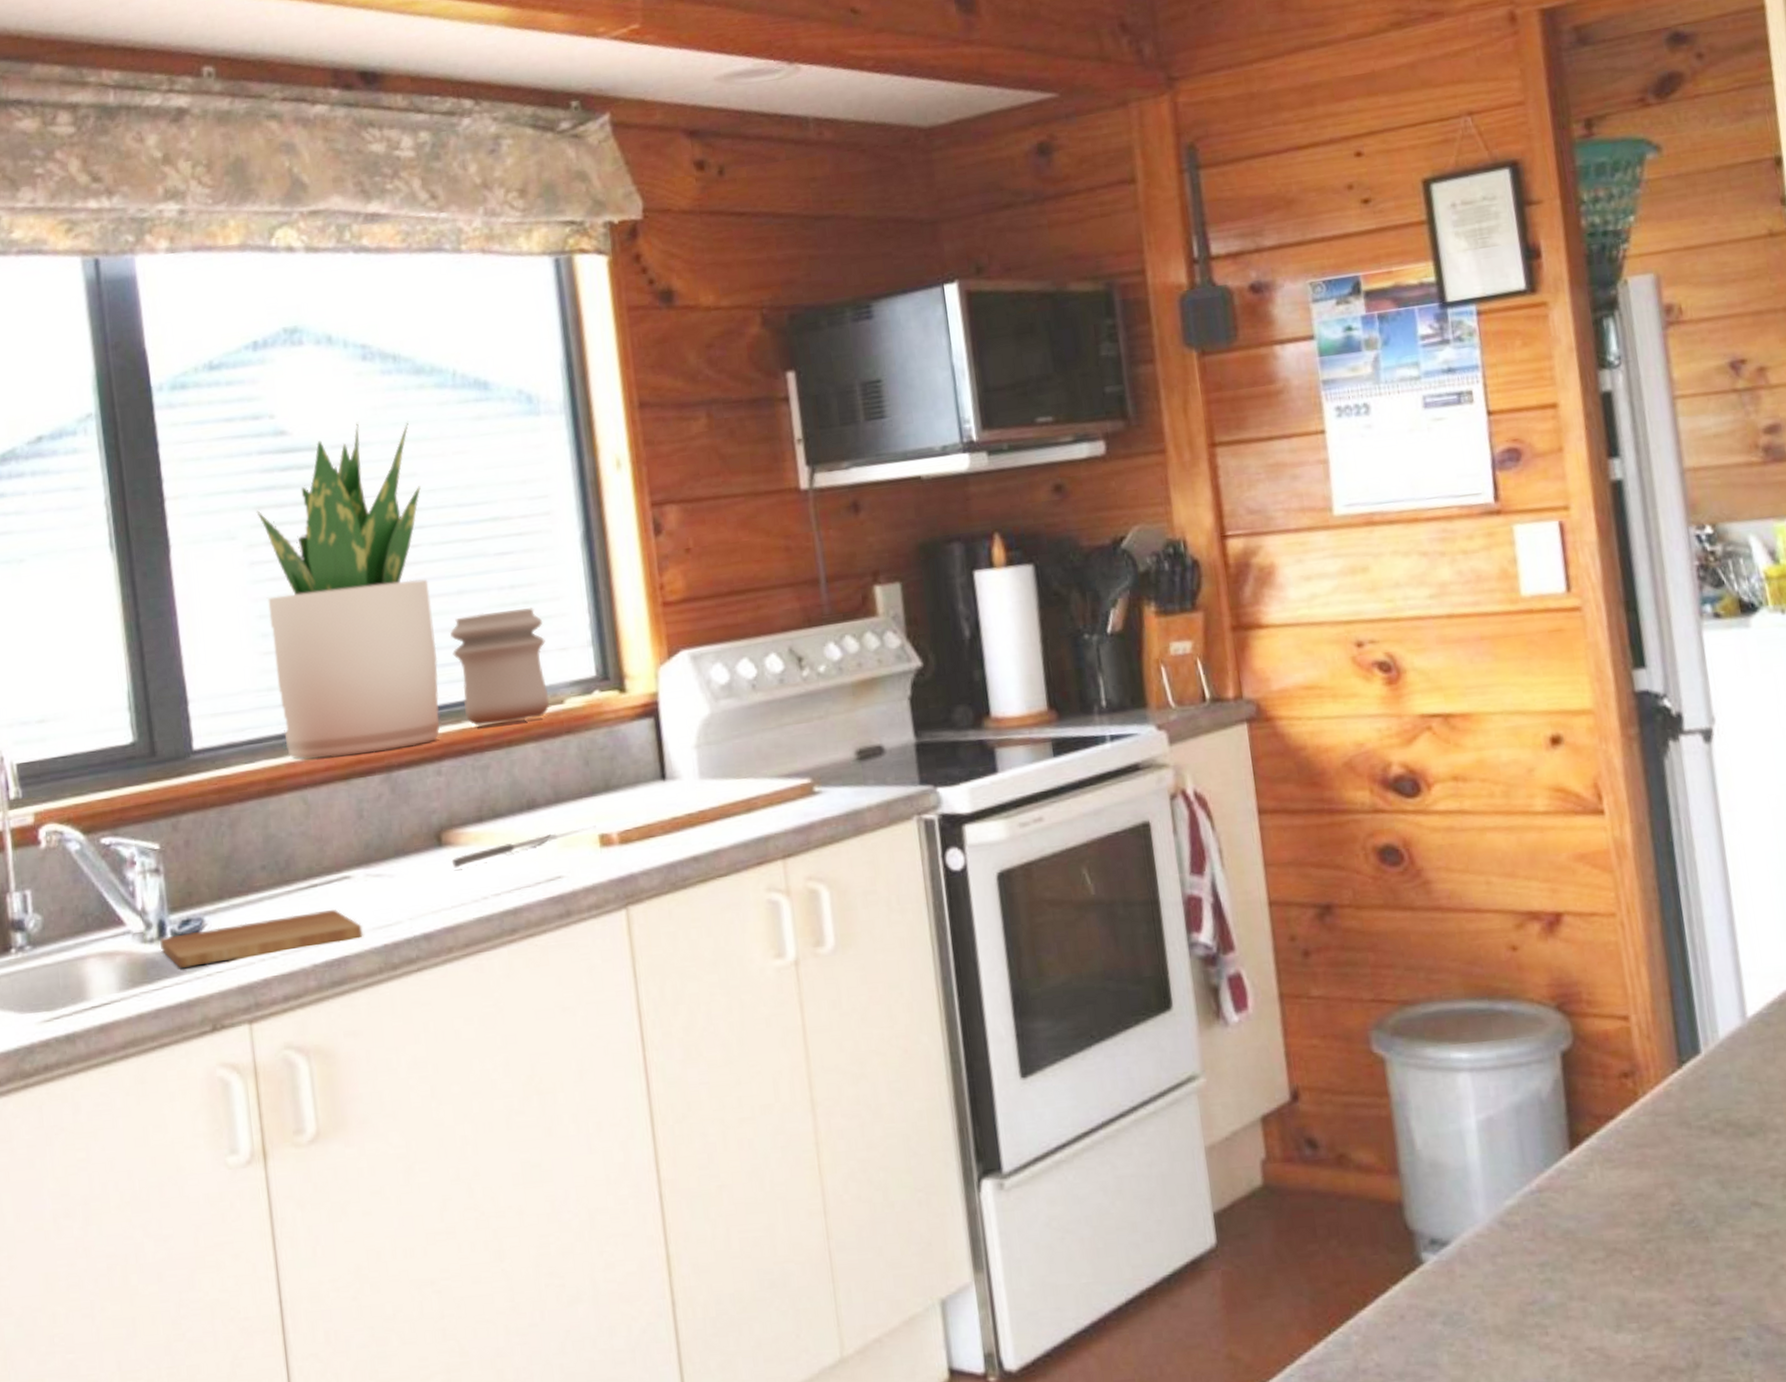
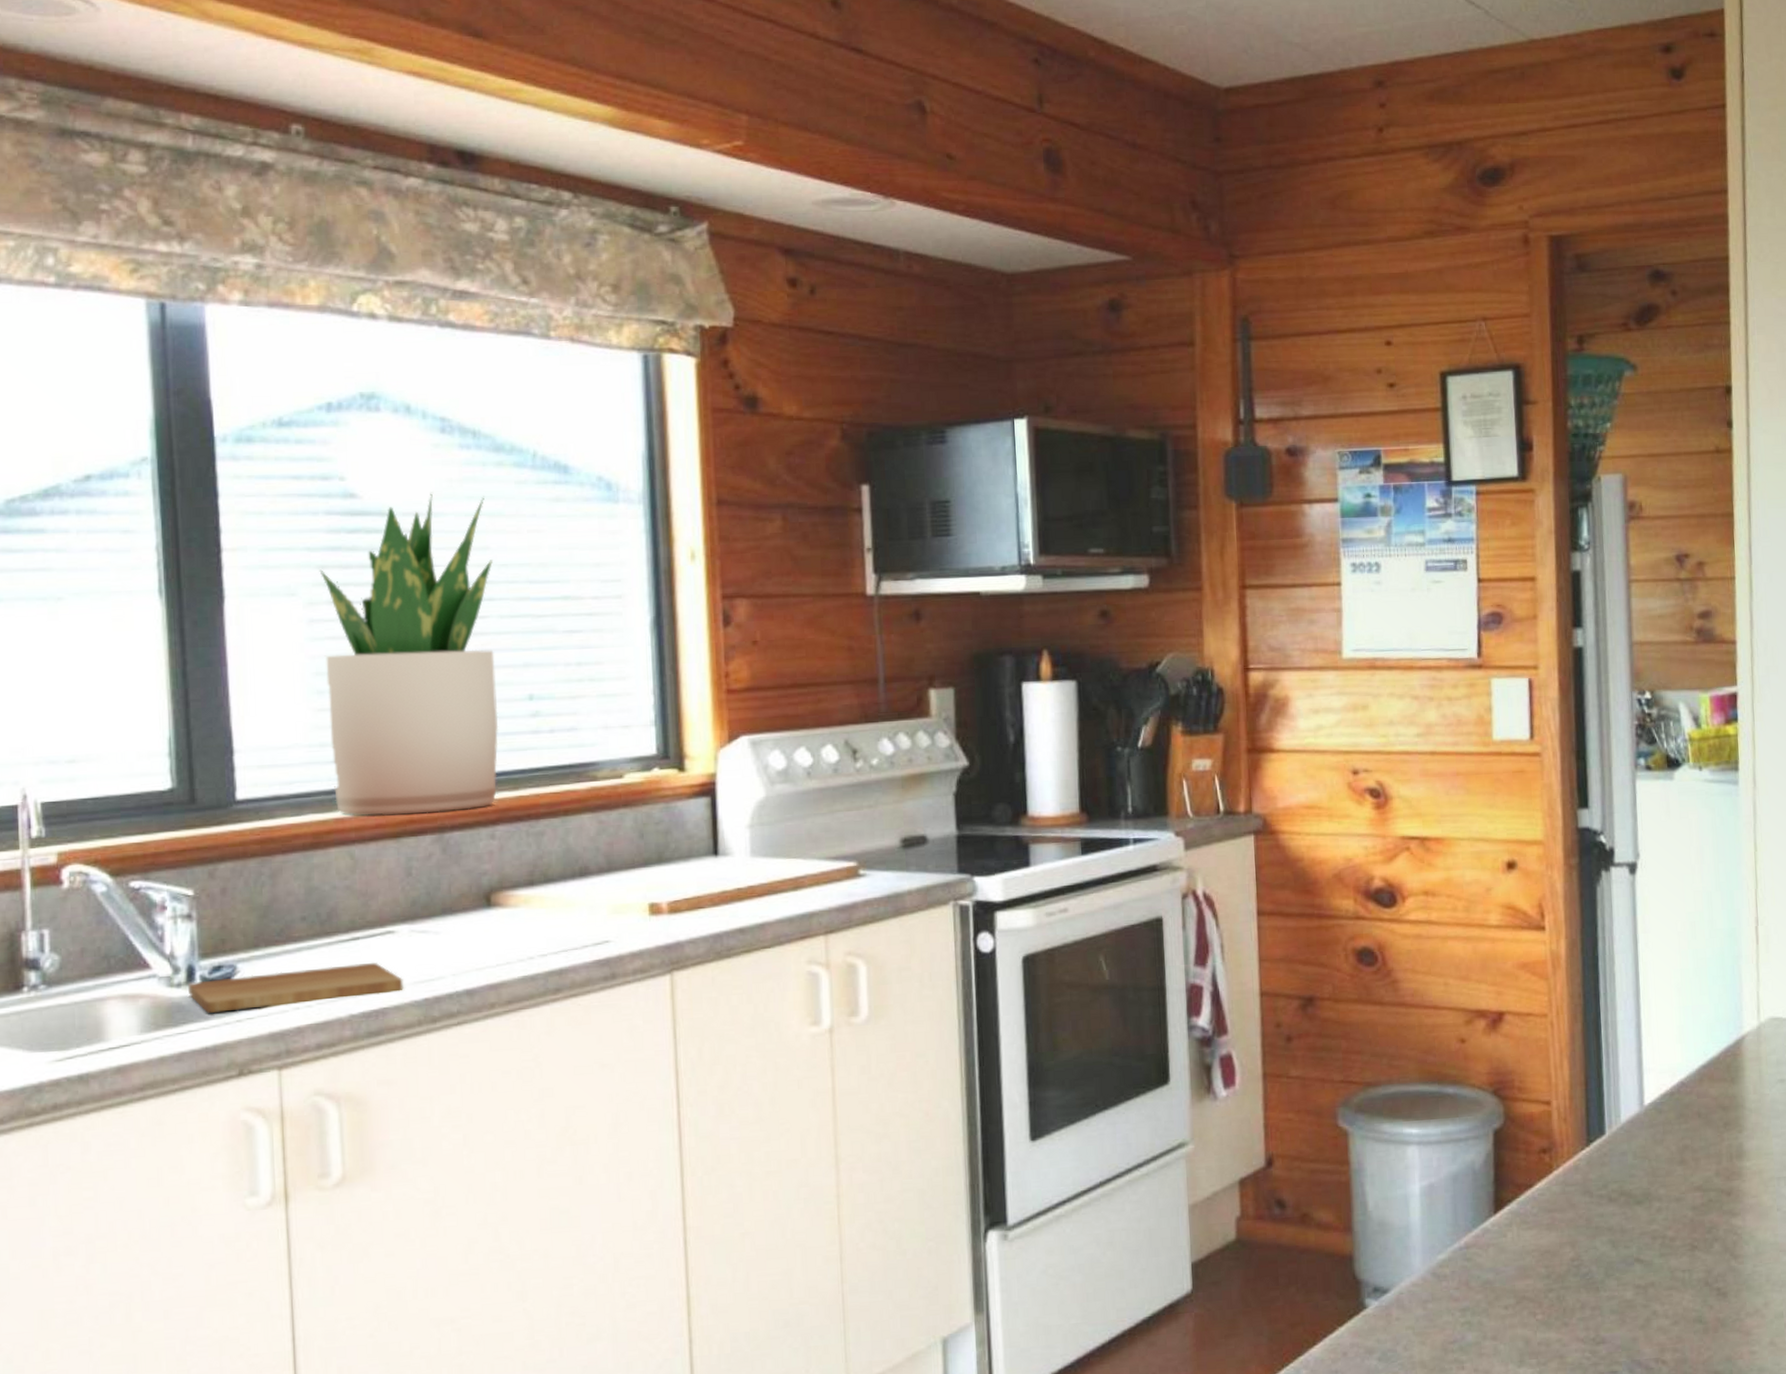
jar: present [450,608,550,726] -> none [513,685,609,794]
kitchen knife: present [451,825,596,869] -> none [499,895,647,929]

